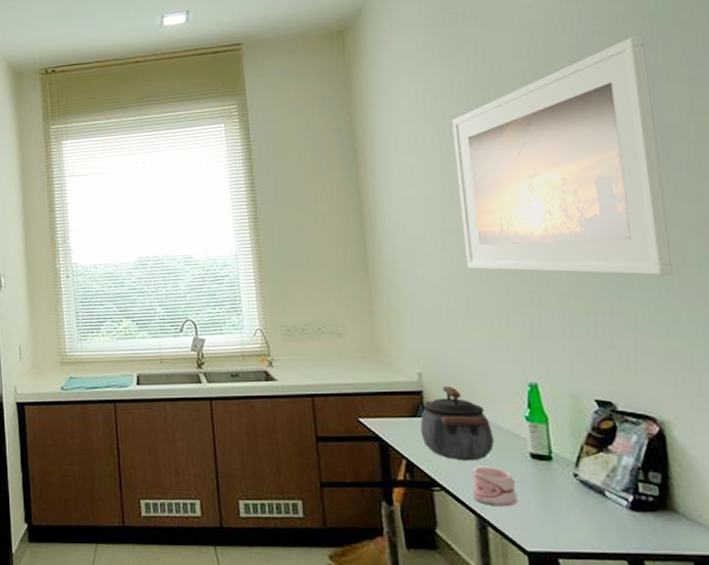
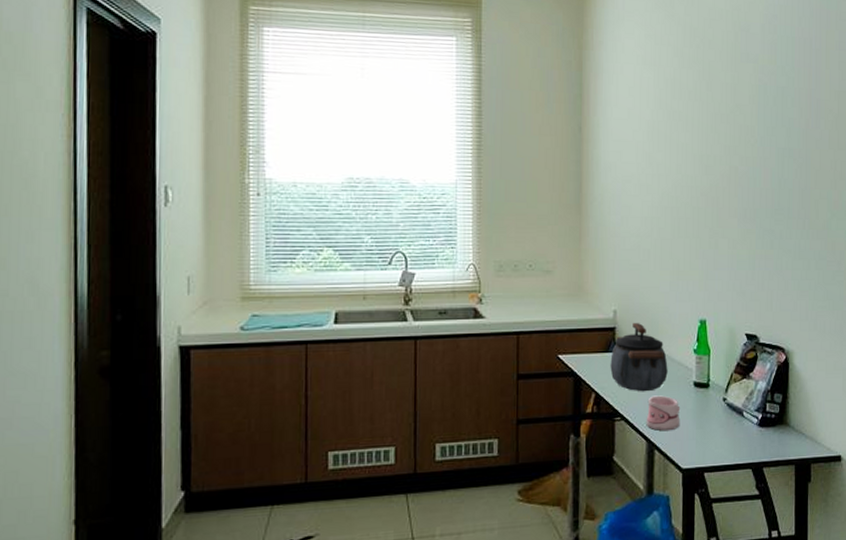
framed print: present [451,35,673,276] -> none [664,16,814,228]

